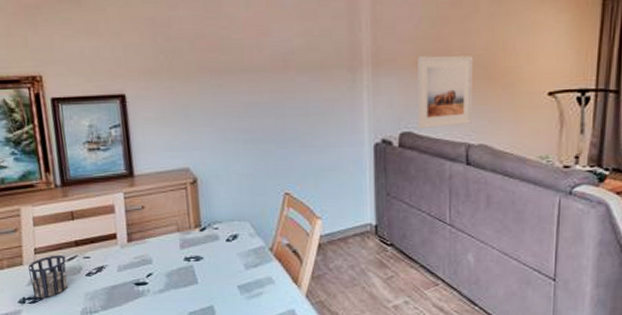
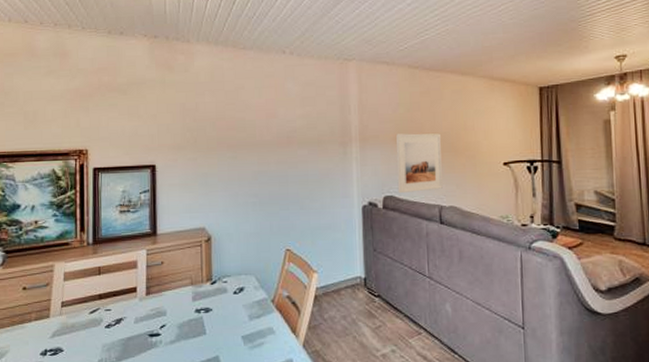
cup: present [28,254,68,299] -> none [54,307,89,351]

